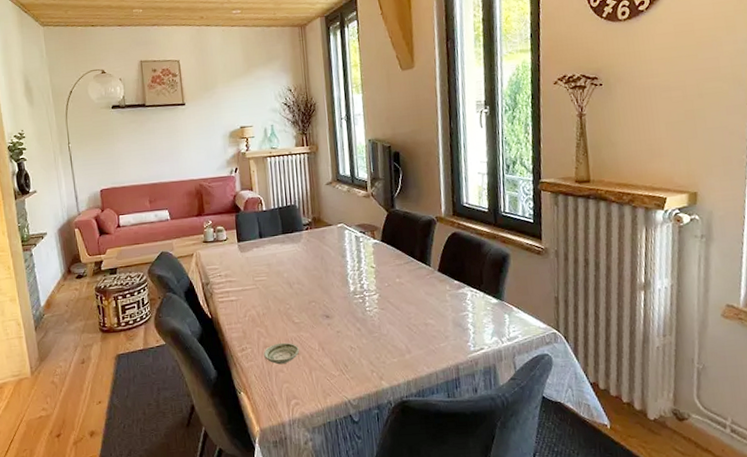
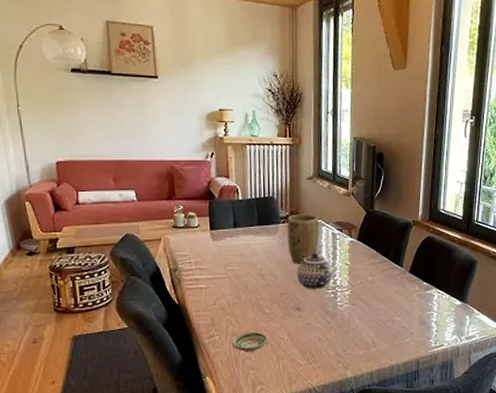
plant pot: none [310,219,343,270] -> present [287,214,319,264]
teapot: none [323,257,360,296] -> present [297,252,333,290]

